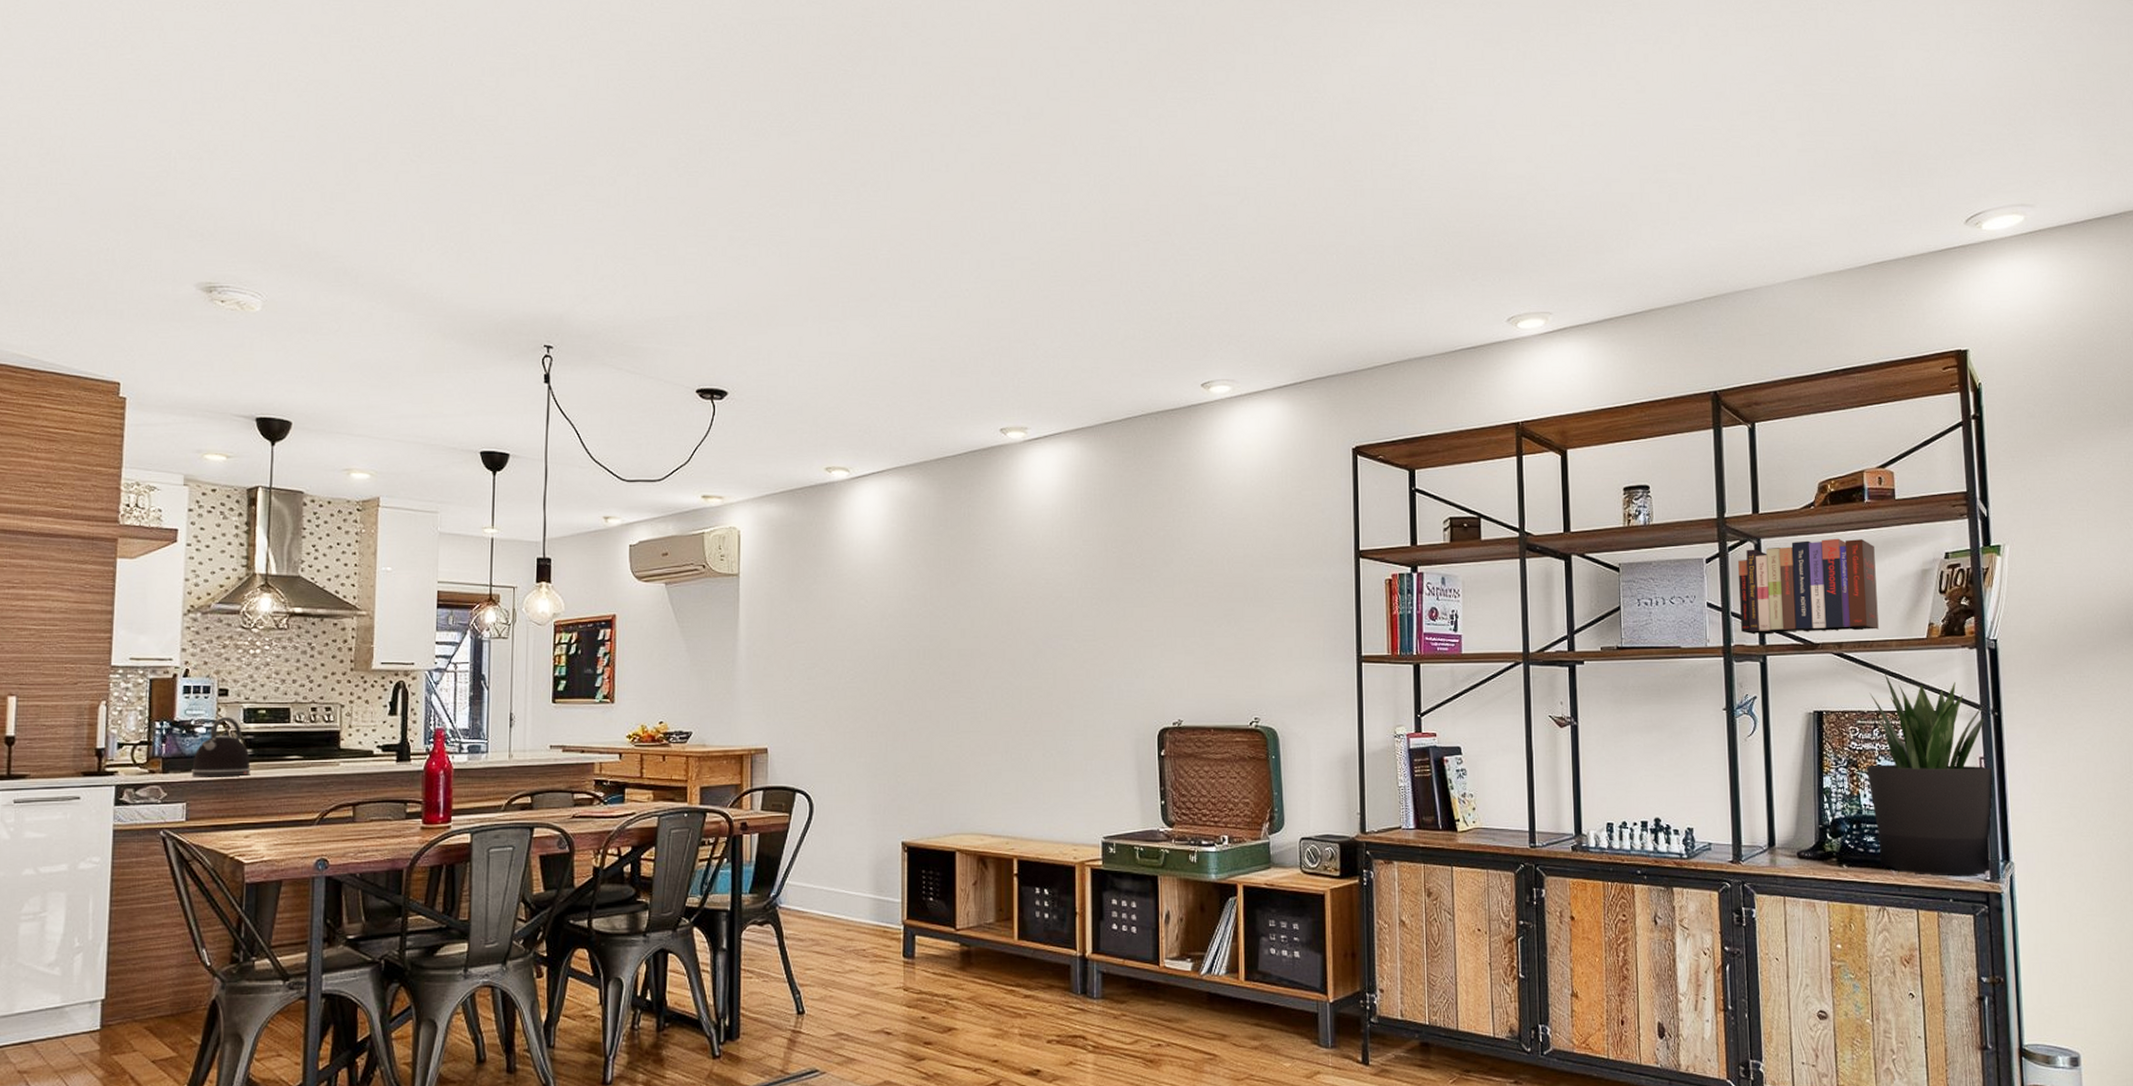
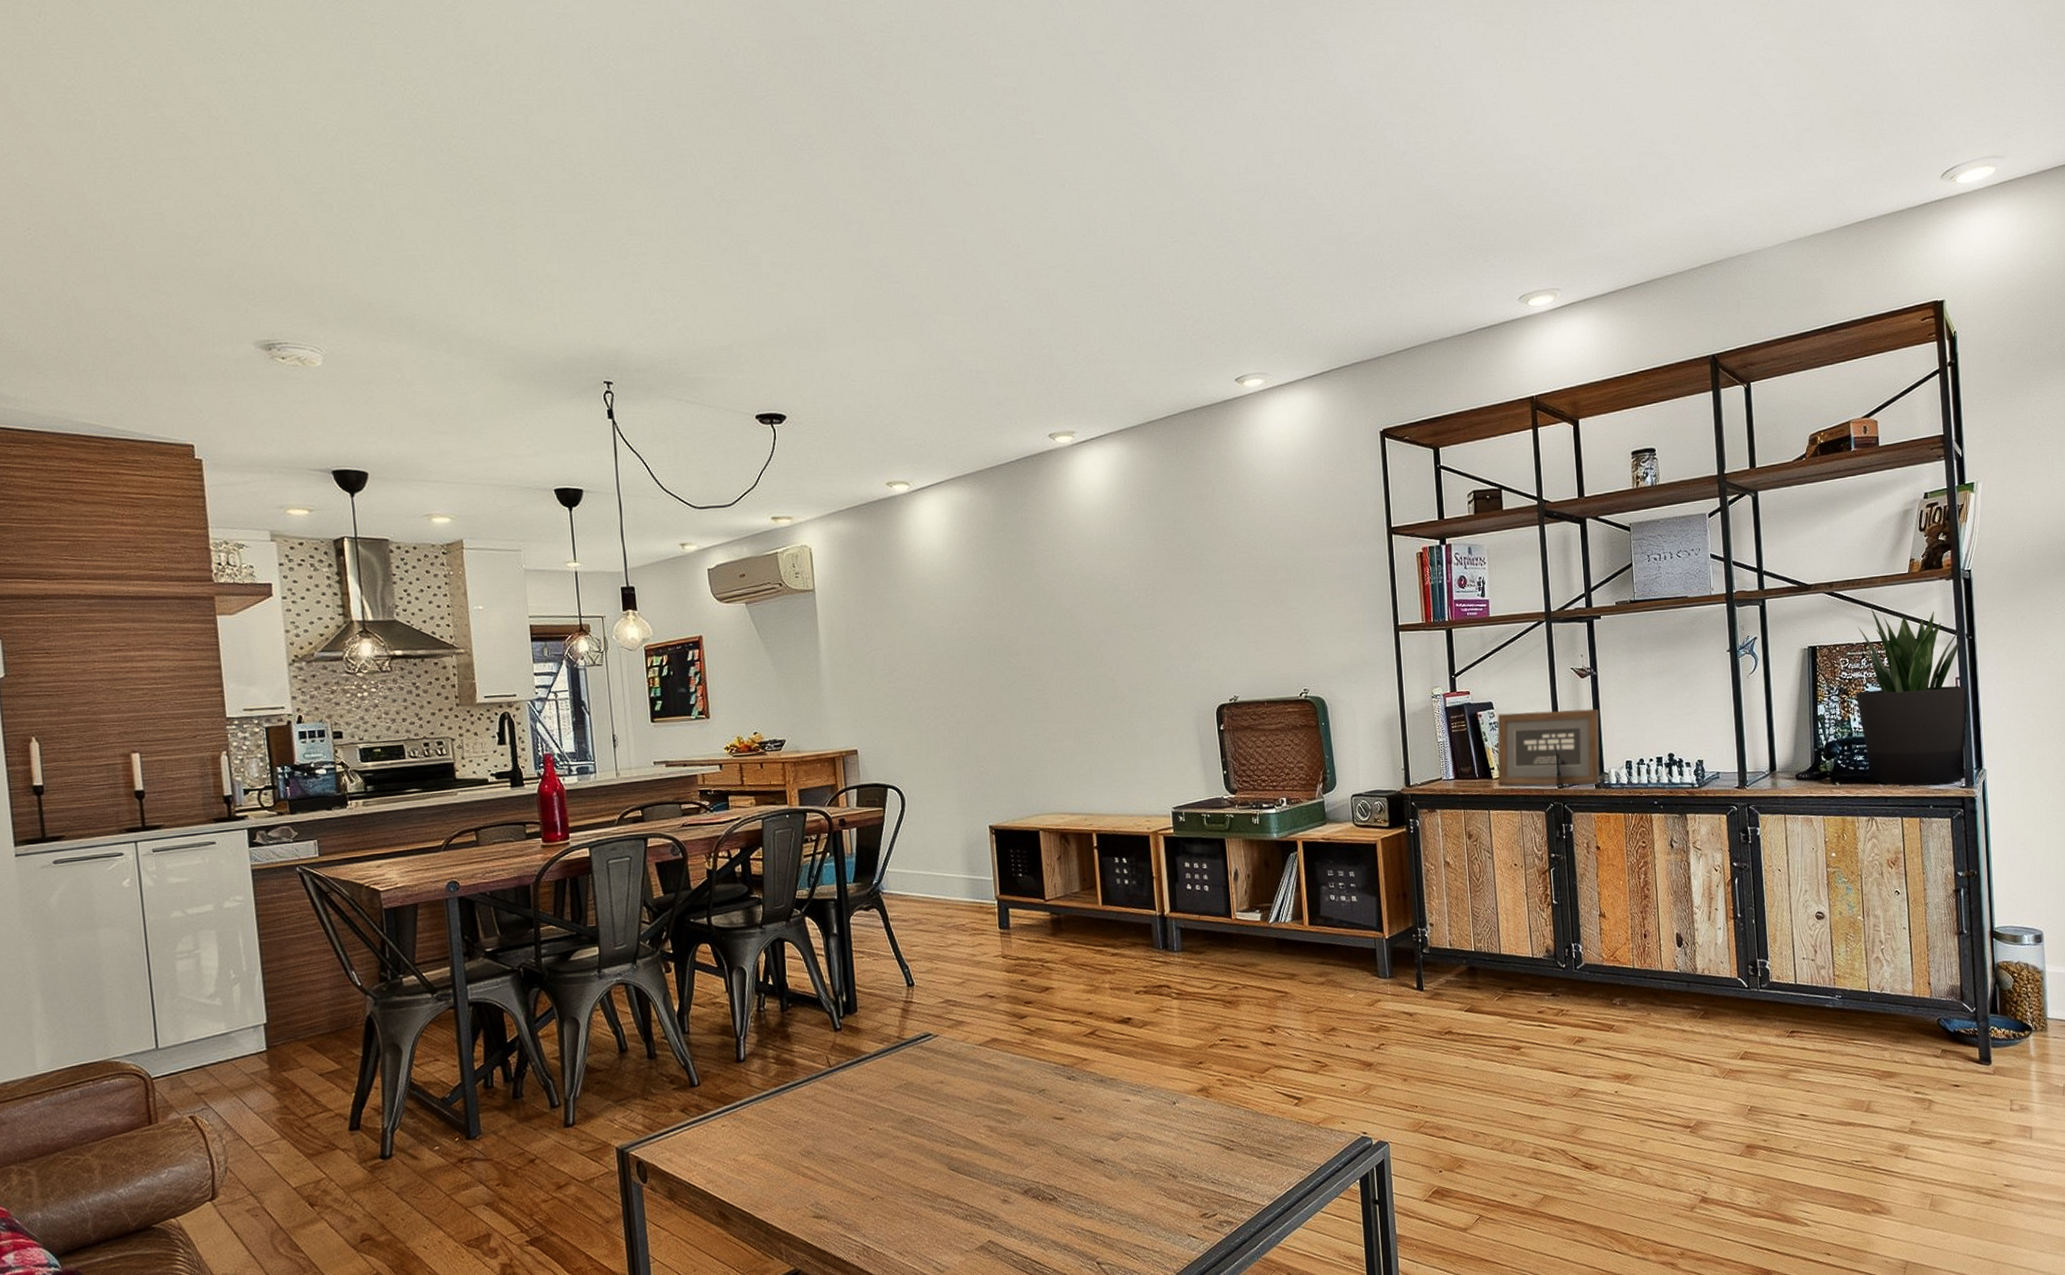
kettle: present [191,716,252,777] -> none [318,757,375,816]
picture frame: none [1463,760,1579,847] -> present [1497,708,1600,786]
books: present [1738,538,1879,635] -> none [1738,485,1865,581]

